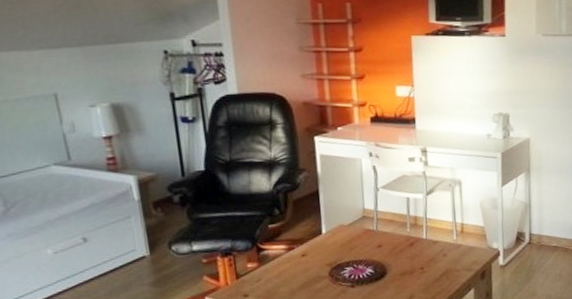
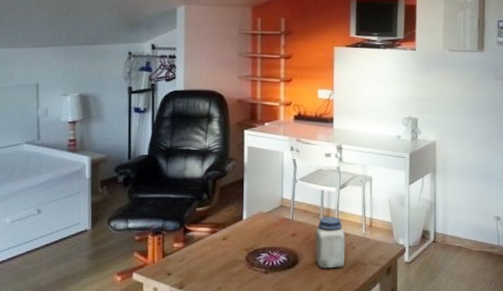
jar: none [402,224,437,278] -> present [314,216,345,268]

